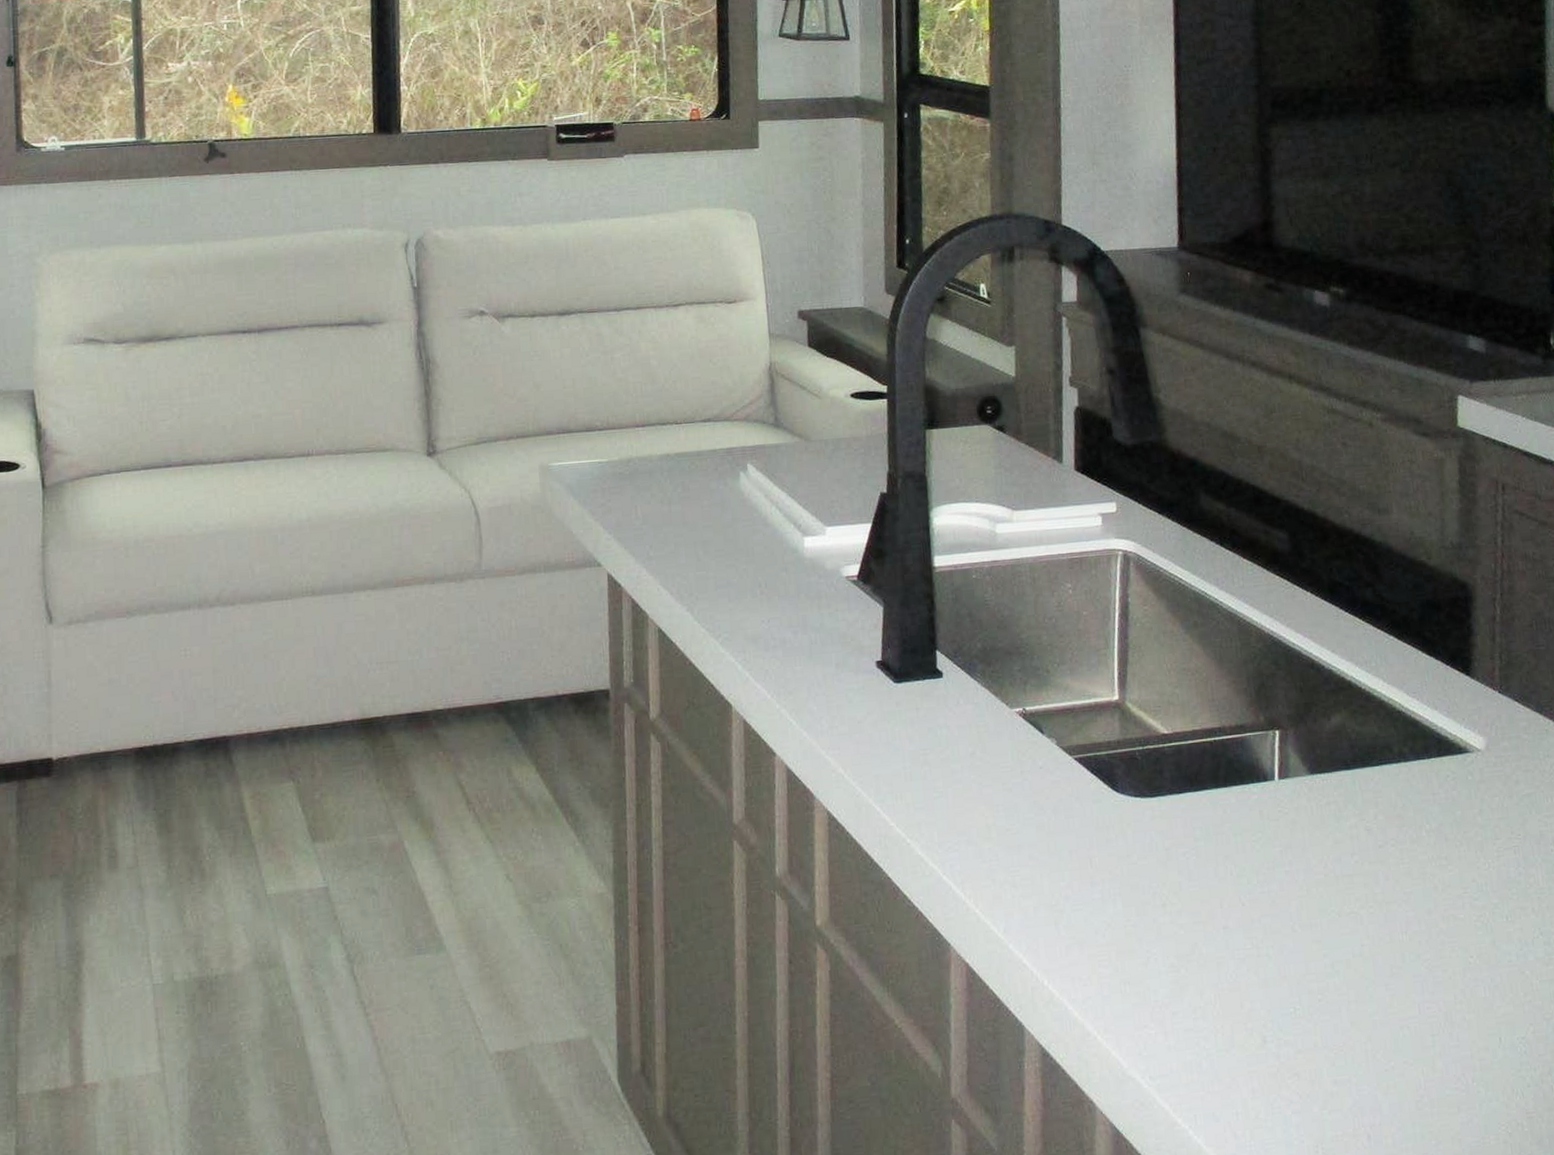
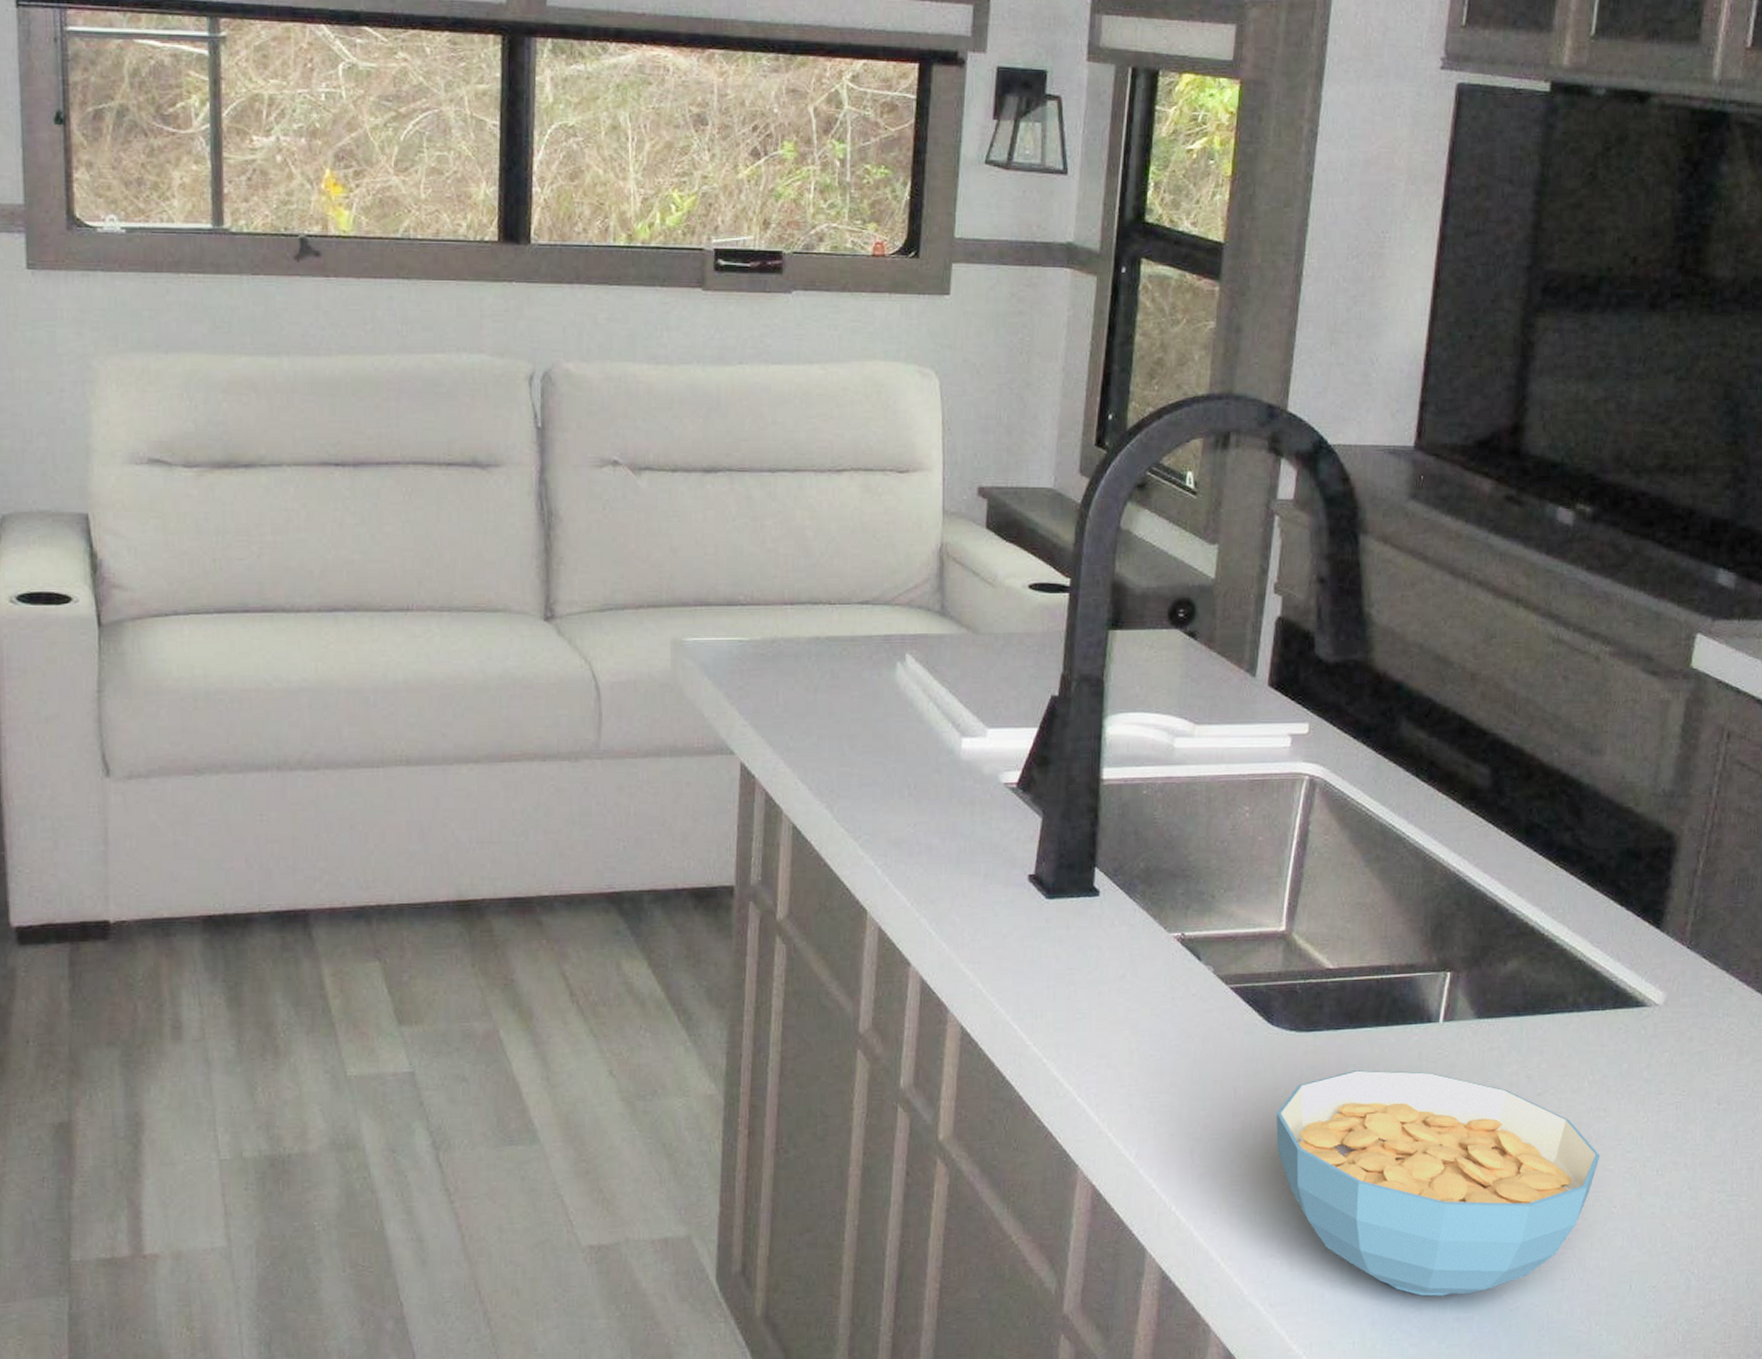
cereal bowl: none [1133,830,1449,1060] -> present [1276,1070,1600,1296]

